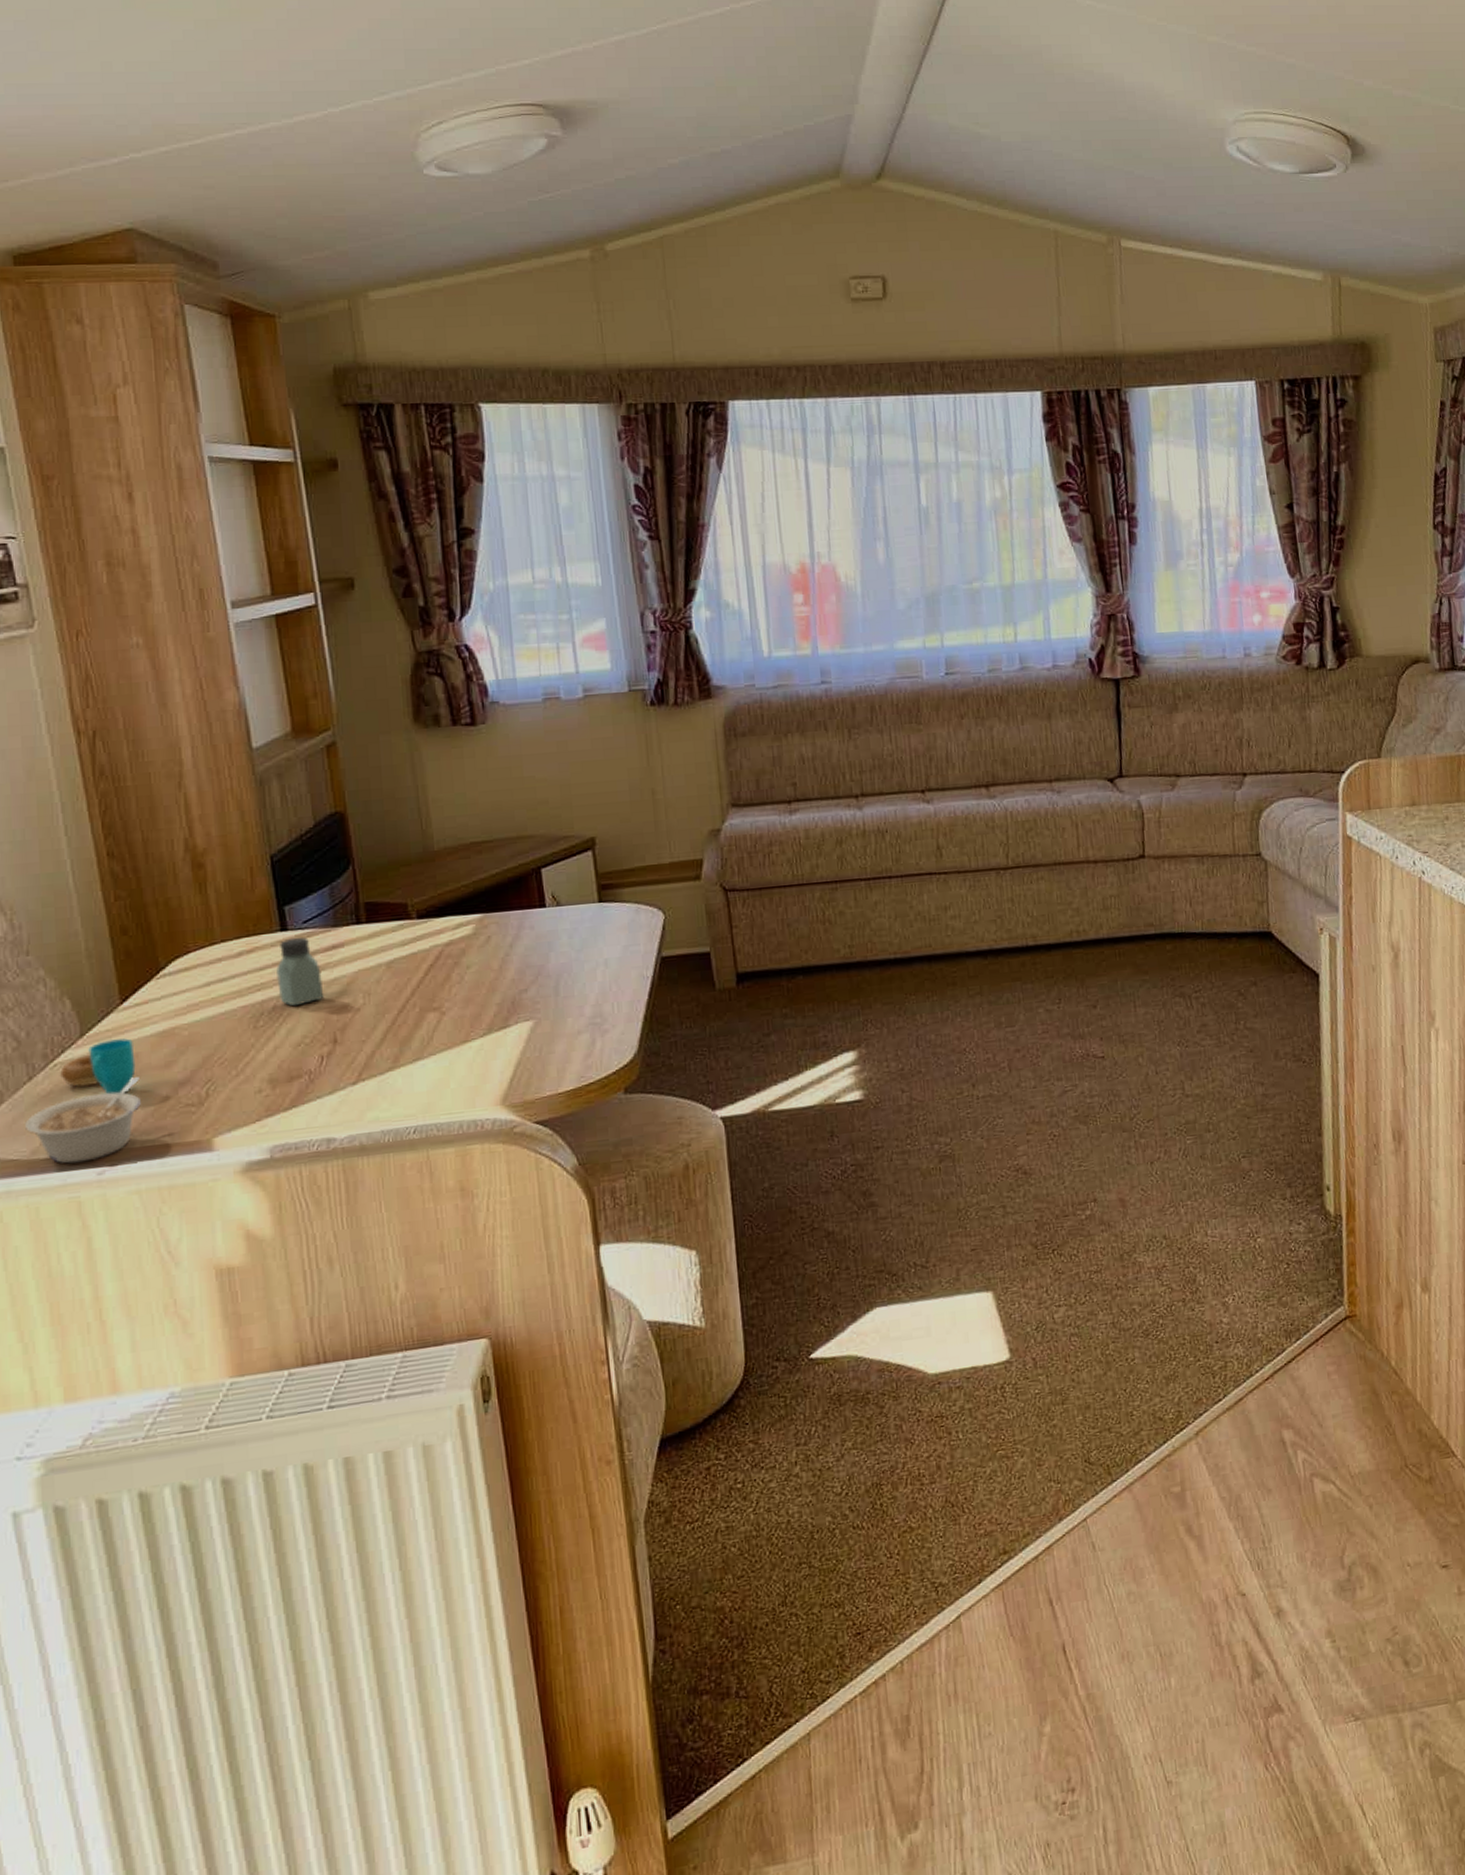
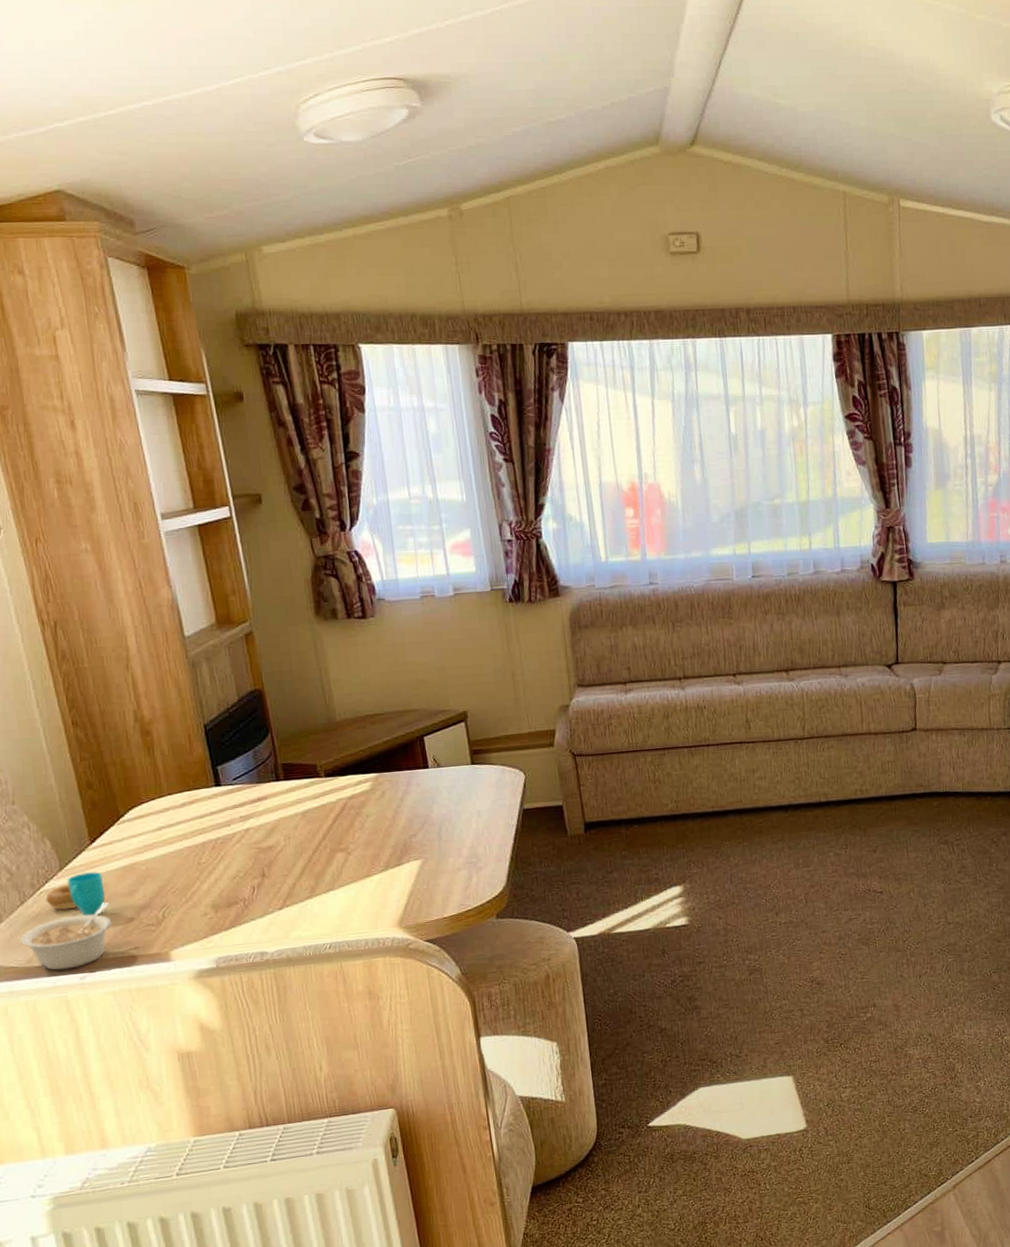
saltshaker: present [276,937,324,1007] -> none [213,791,253,847]

